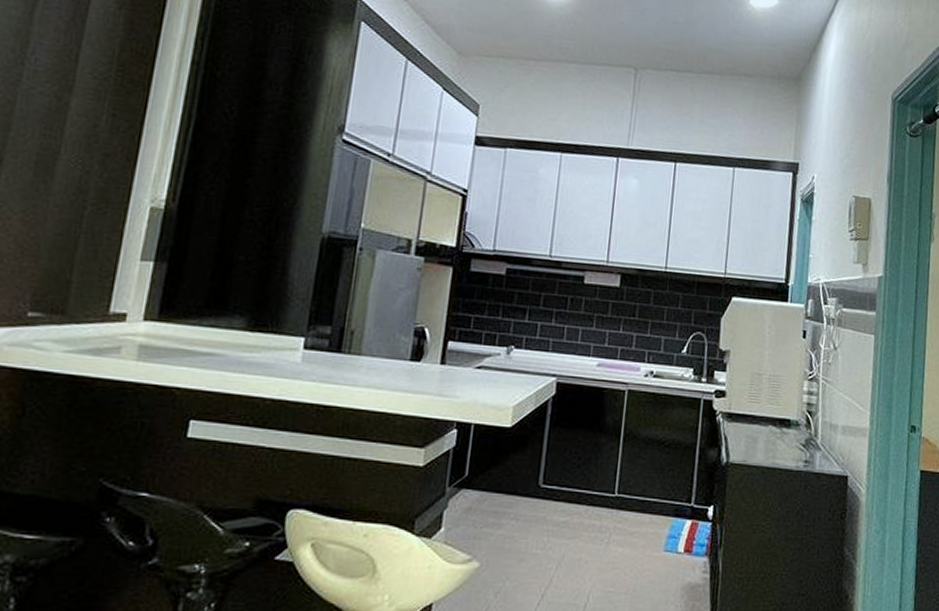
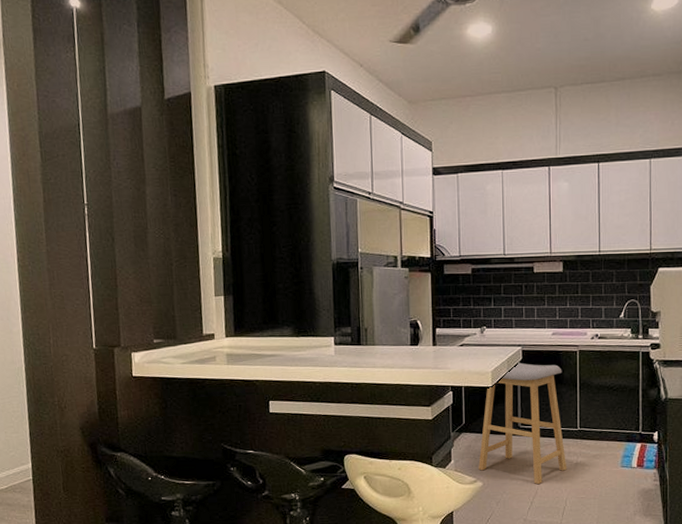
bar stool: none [477,398,604,570] -> present [478,362,567,485]

